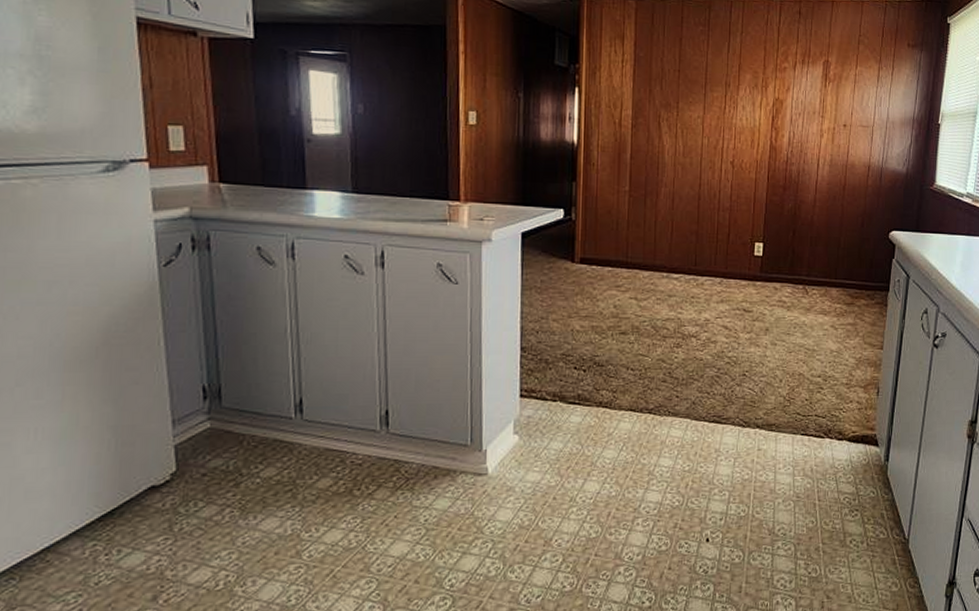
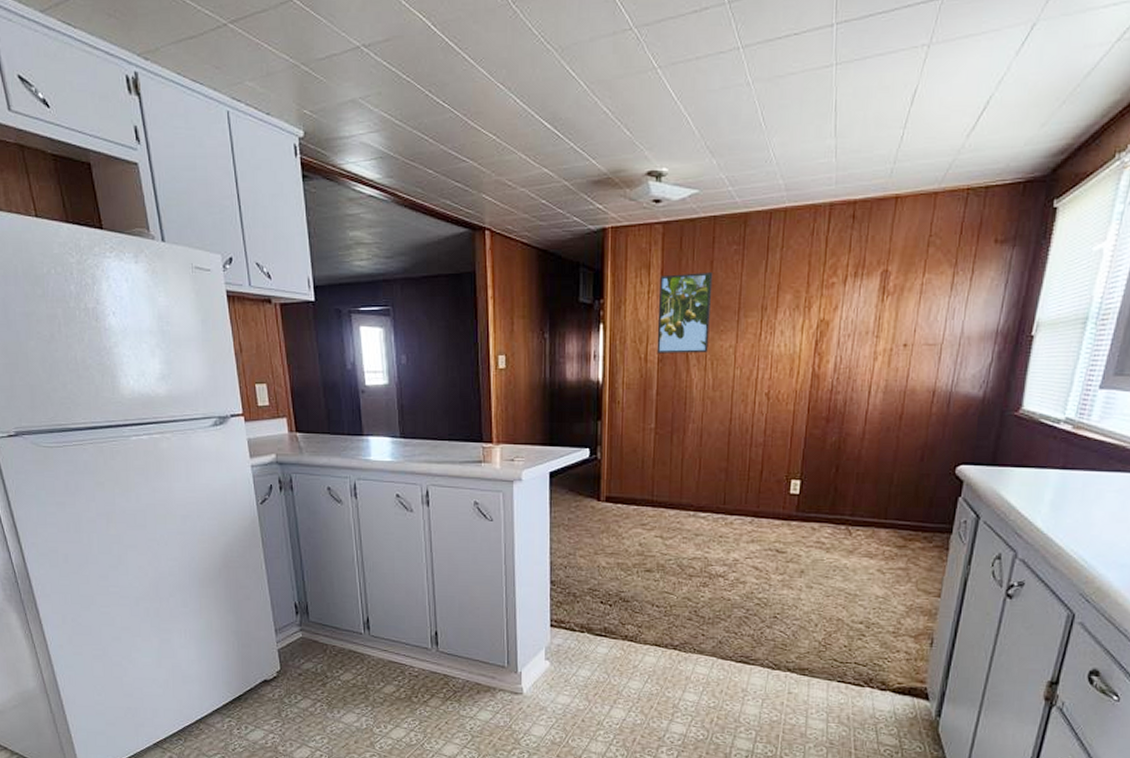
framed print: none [630,47,682,122] -> present [656,272,713,354]

